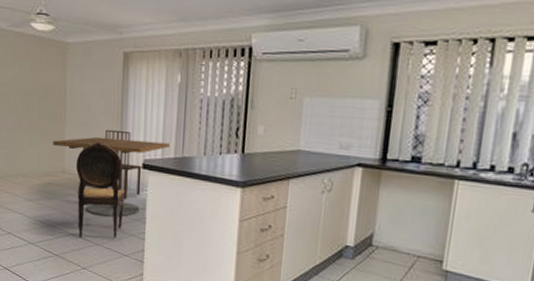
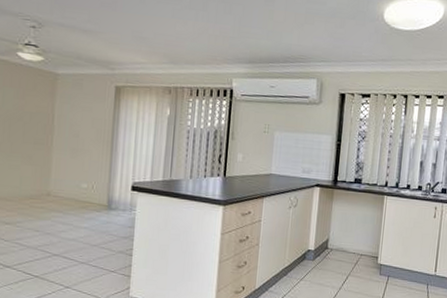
dining table: present [52,136,170,217] -> none [36,161,158,236]
dining chair: present [75,141,126,239] -> none [61,165,114,259]
dining chair: present [105,130,142,199] -> none [94,155,131,219]

